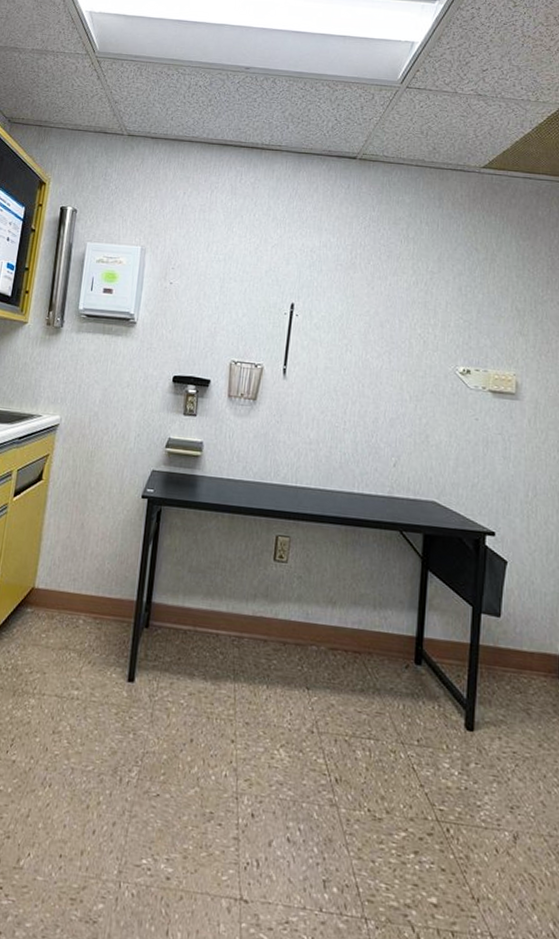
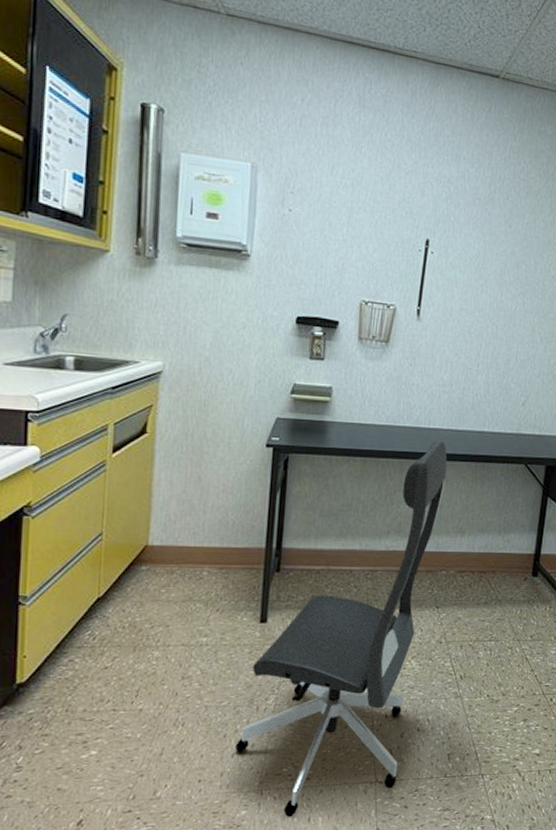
office chair: none [97,500,316,925] -> present [235,440,448,818]

